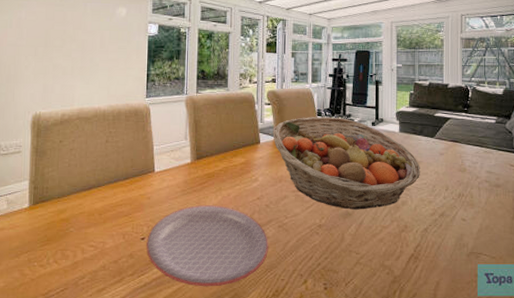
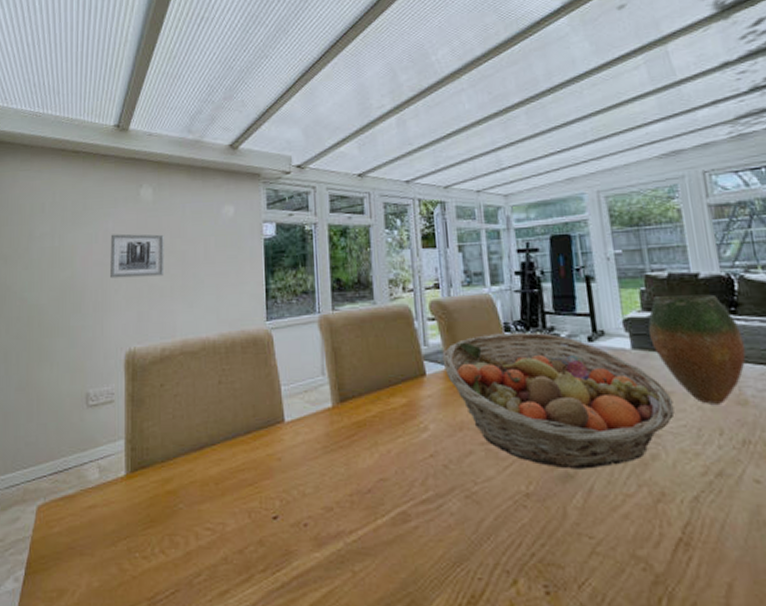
wall art: none [22,22,68,58] -> present [110,233,164,279]
plate: present [146,205,268,287] -> none [281,467,454,590]
vase: none [412,98,469,170] -> present [648,294,746,404]

